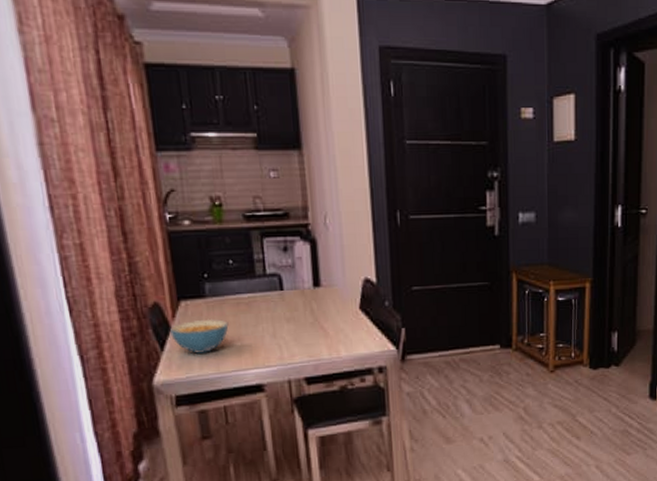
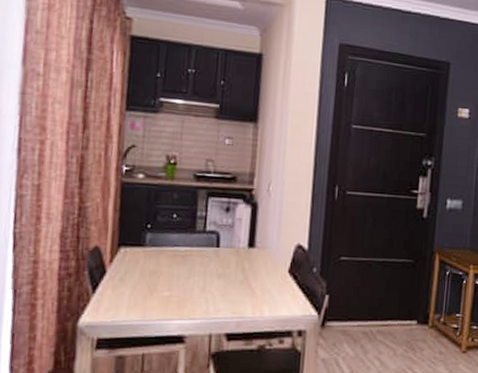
cereal bowl: present [170,318,229,354] -> none [105,267,162,300]

